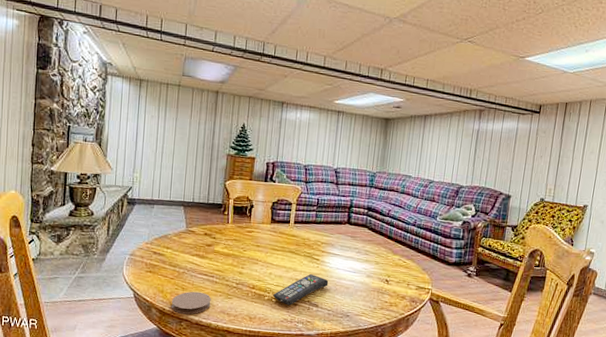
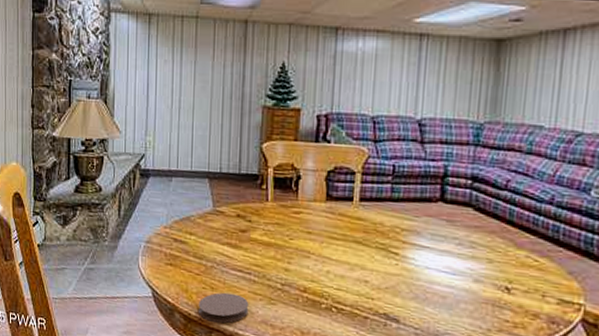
remote control: present [273,273,329,306] -> none [332,273,414,319]

